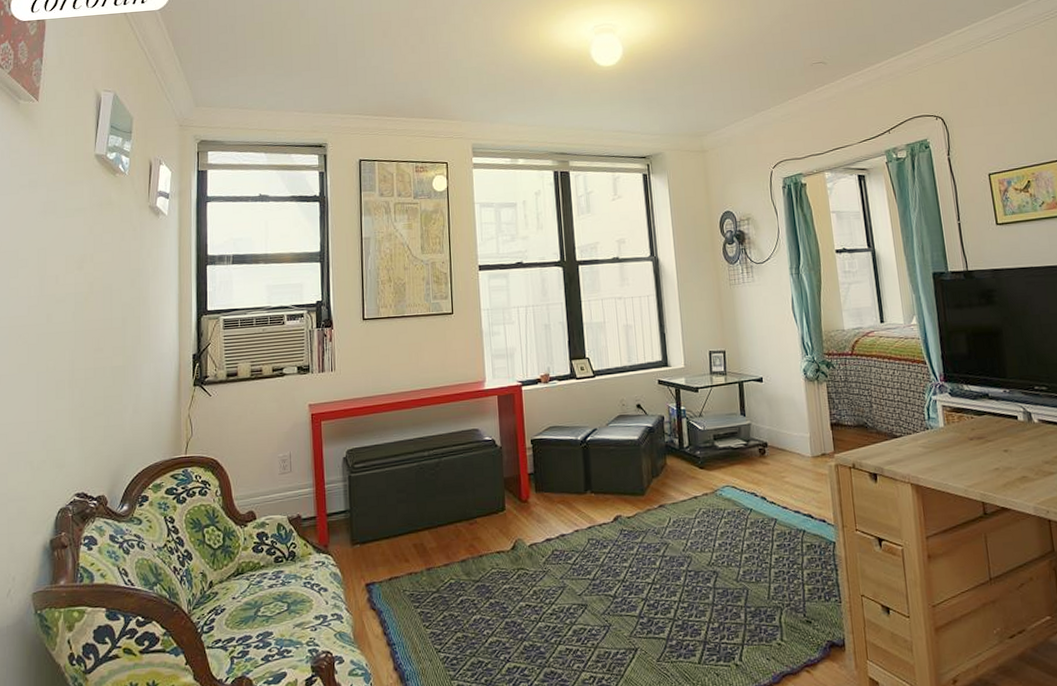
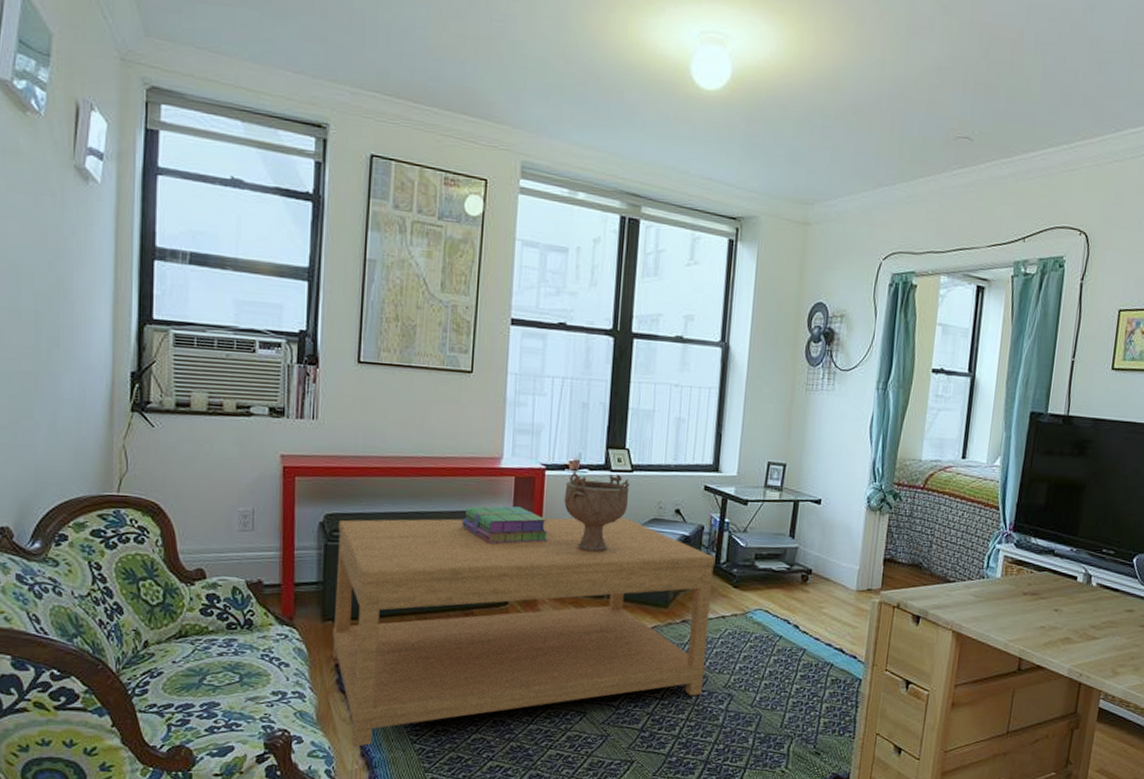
coffee table: none [358,418,688,662] -> present [332,517,716,747]
stack of books: none [458,421,532,457] -> present [462,506,549,544]
decorative bowl: none [540,380,596,453] -> present [564,471,630,552]

